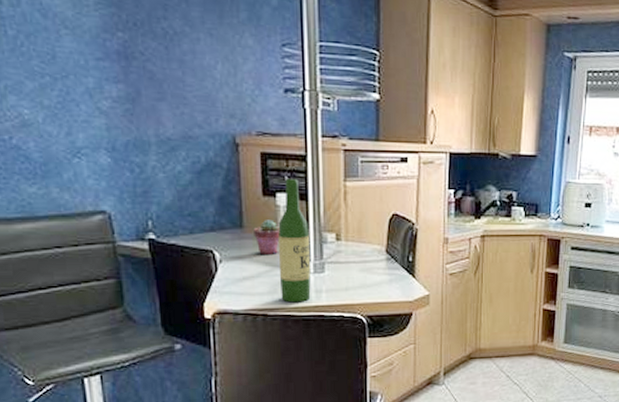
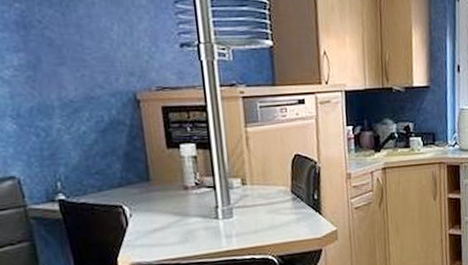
potted succulent: present [253,220,280,254] -> none [160,170,187,205]
wine bottle: present [278,179,311,303] -> none [184,129,222,250]

